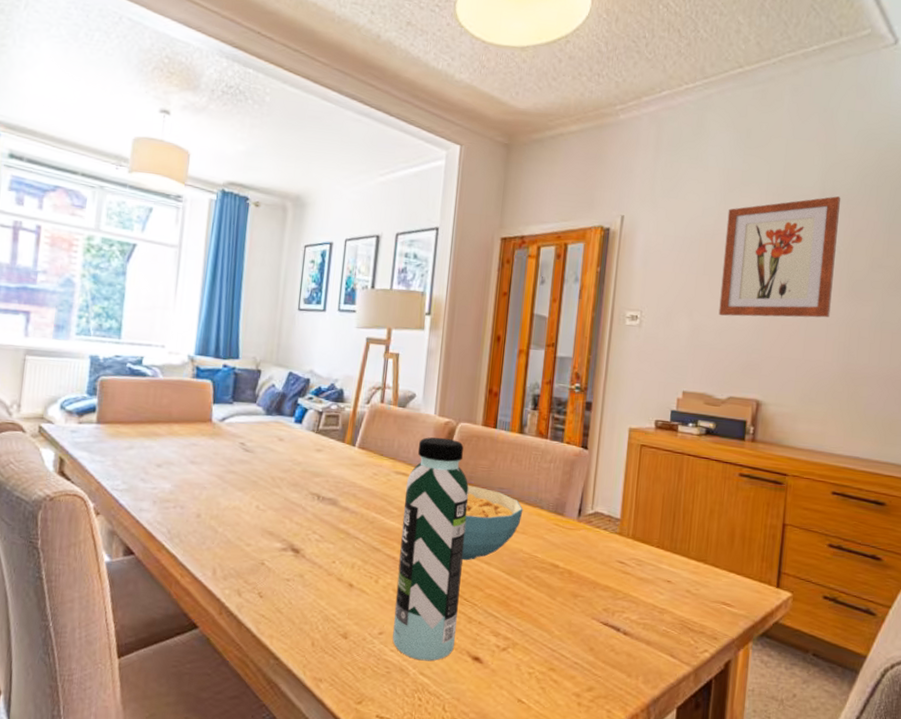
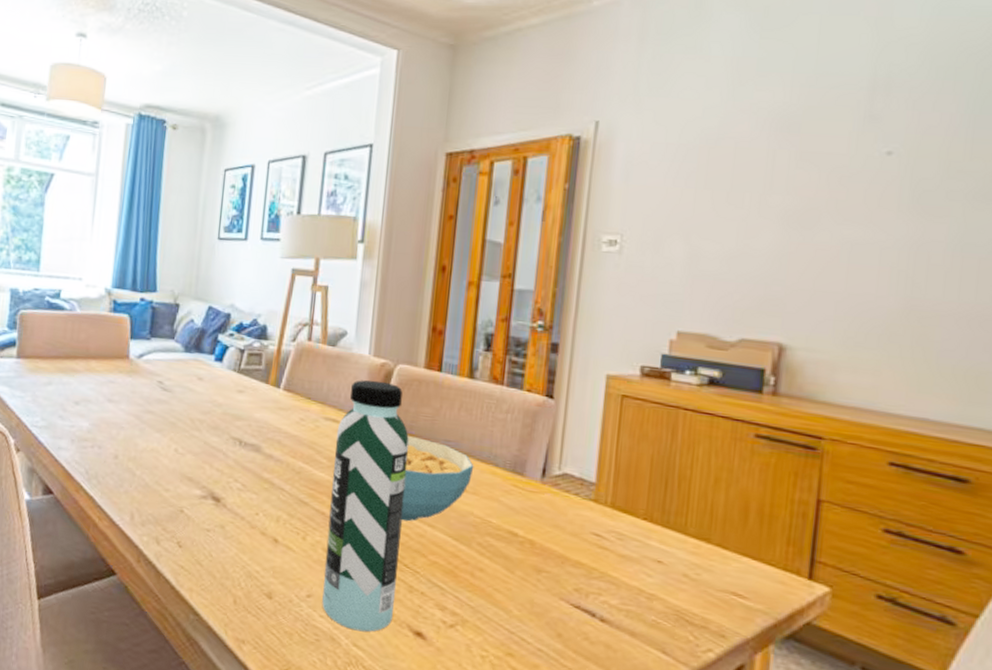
wall art: present [718,196,841,318] -> none [725,84,901,240]

